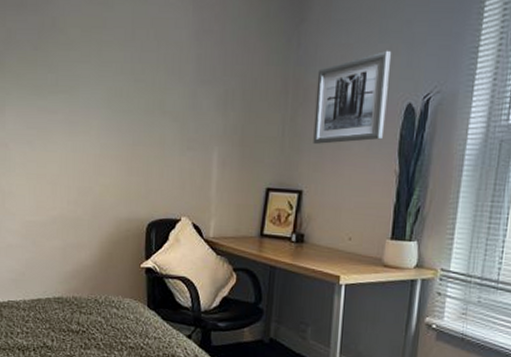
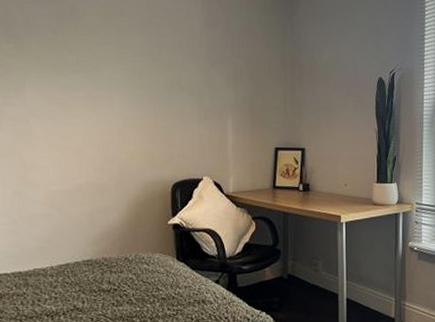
wall art: present [313,50,391,144] -> none [309,37,364,110]

